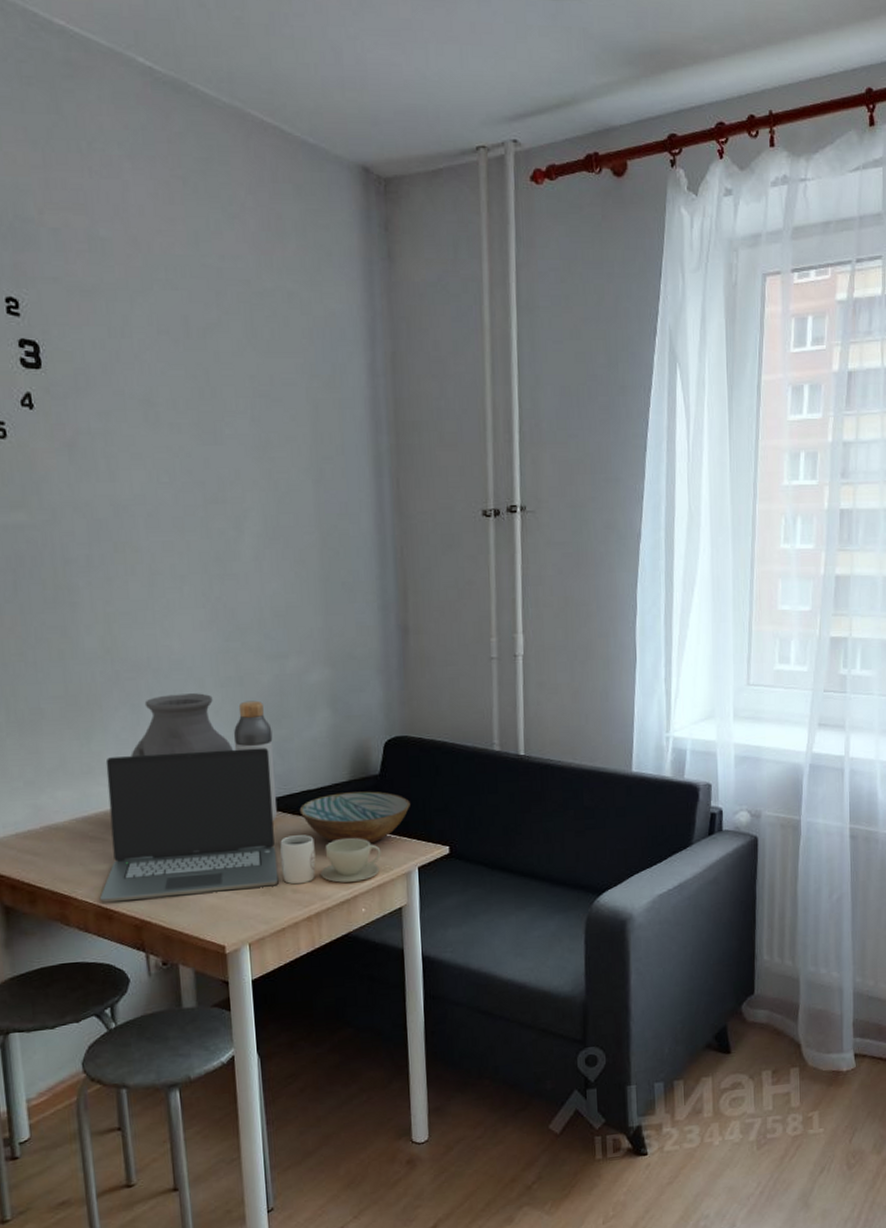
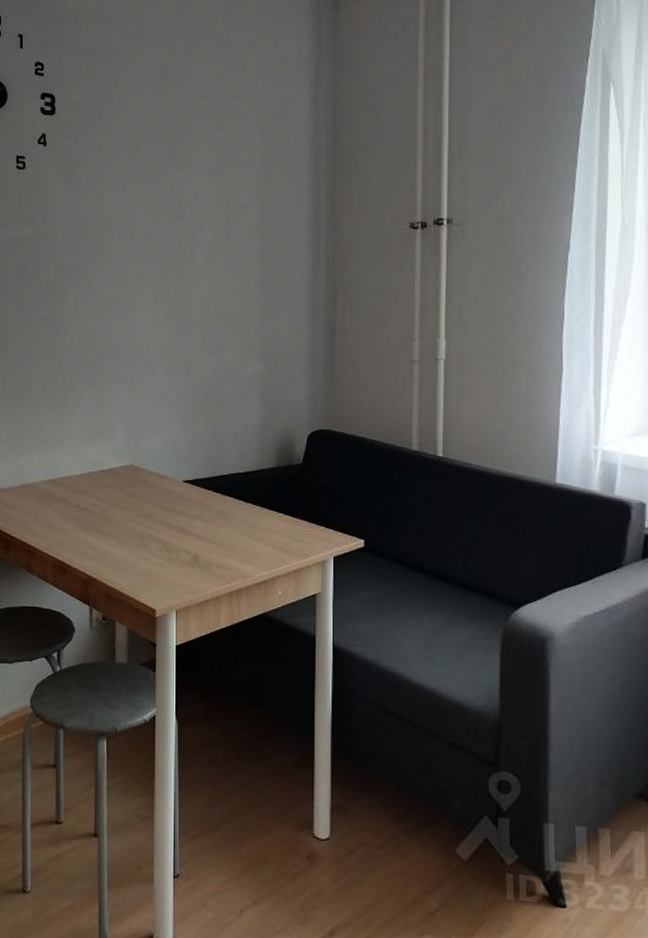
laptop: present [99,747,279,903] -> none [57,430,206,559]
vase: present [130,693,233,758] -> none [93,379,175,432]
bottle: present [233,700,277,822] -> none [177,388,210,499]
mug: present [279,835,316,885] -> none [208,514,239,561]
bowl: present [299,791,410,844] -> none [228,478,329,529]
teacup: present [321,838,381,883] -> none [243,522,299,564]

